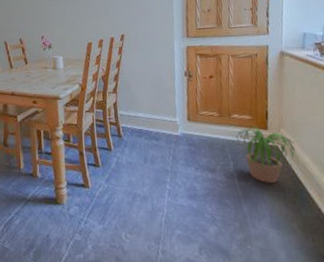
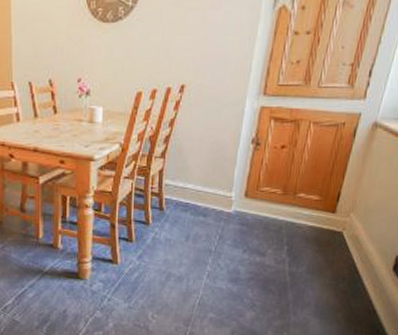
potted plant: present [235,126,303,184] -> none [296,208,368,272]

